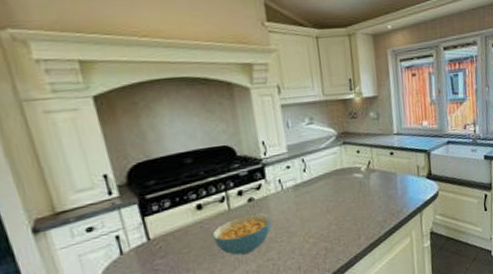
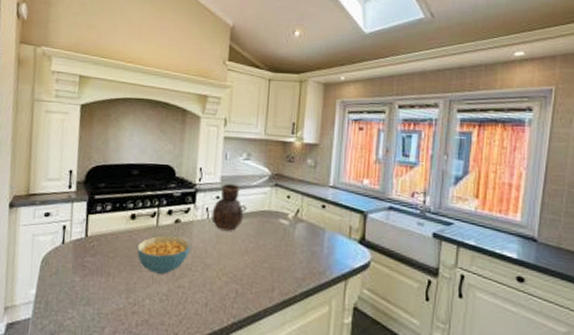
vase: none [285,150,320,198] -> present [211,183,247,231]

